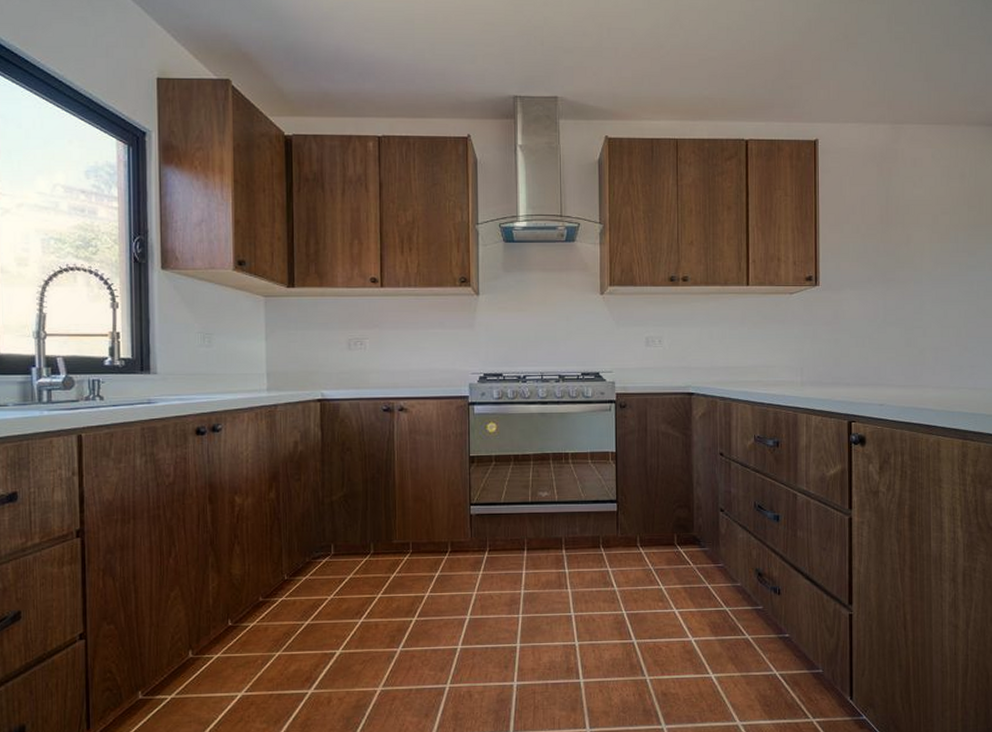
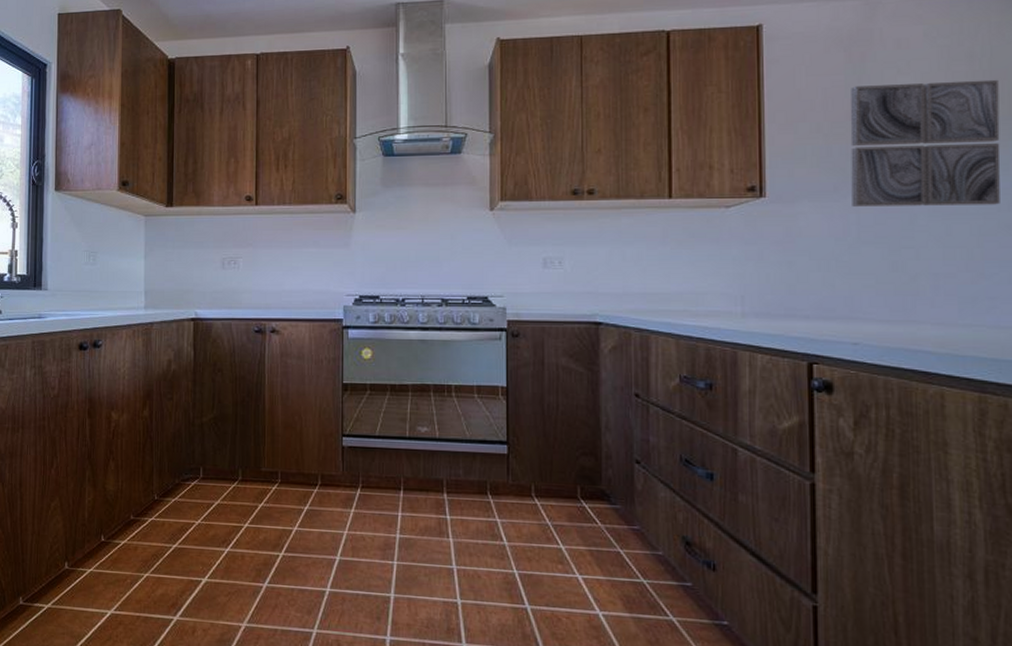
wall art: none [880,195,980,294] -> present [850,79,1001,207]

